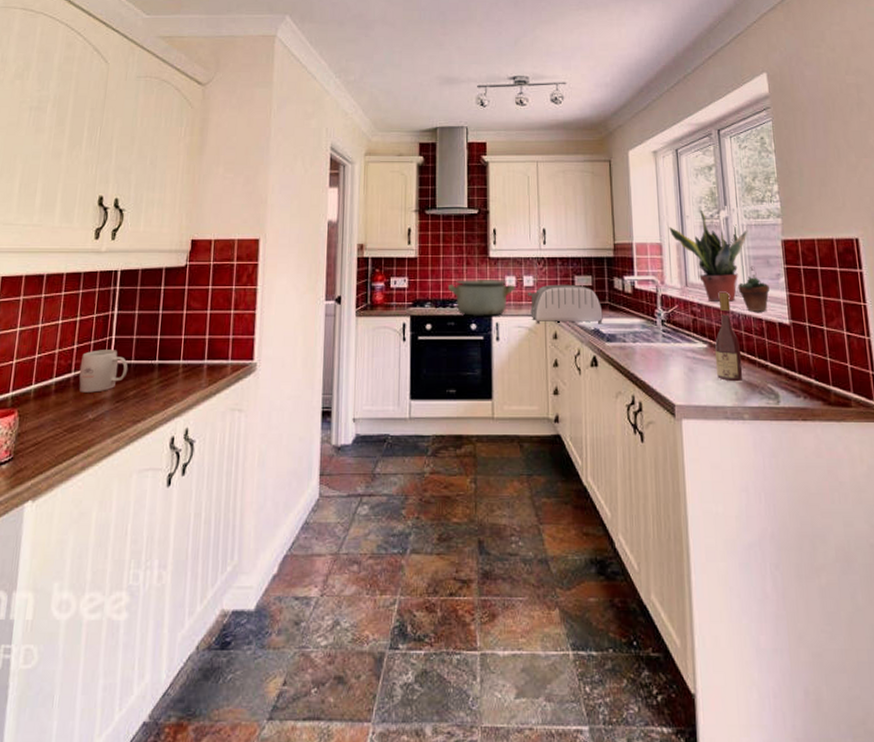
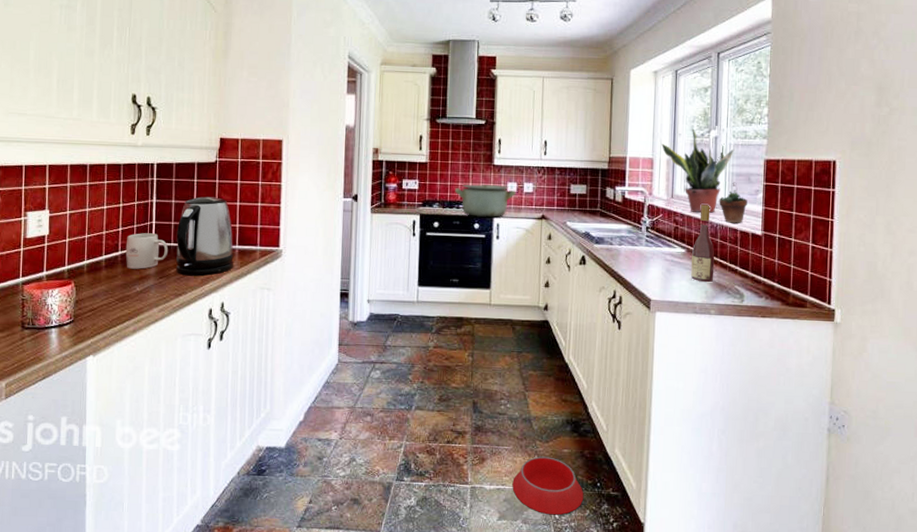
kettle: none [135,305,202,398] -> present [176,196,234,276]
toaster: present [528,284,603,324] -> none [527,191,594,228]
pet bowl: none [530,608,619,688] -> present [512,456,584,515]

